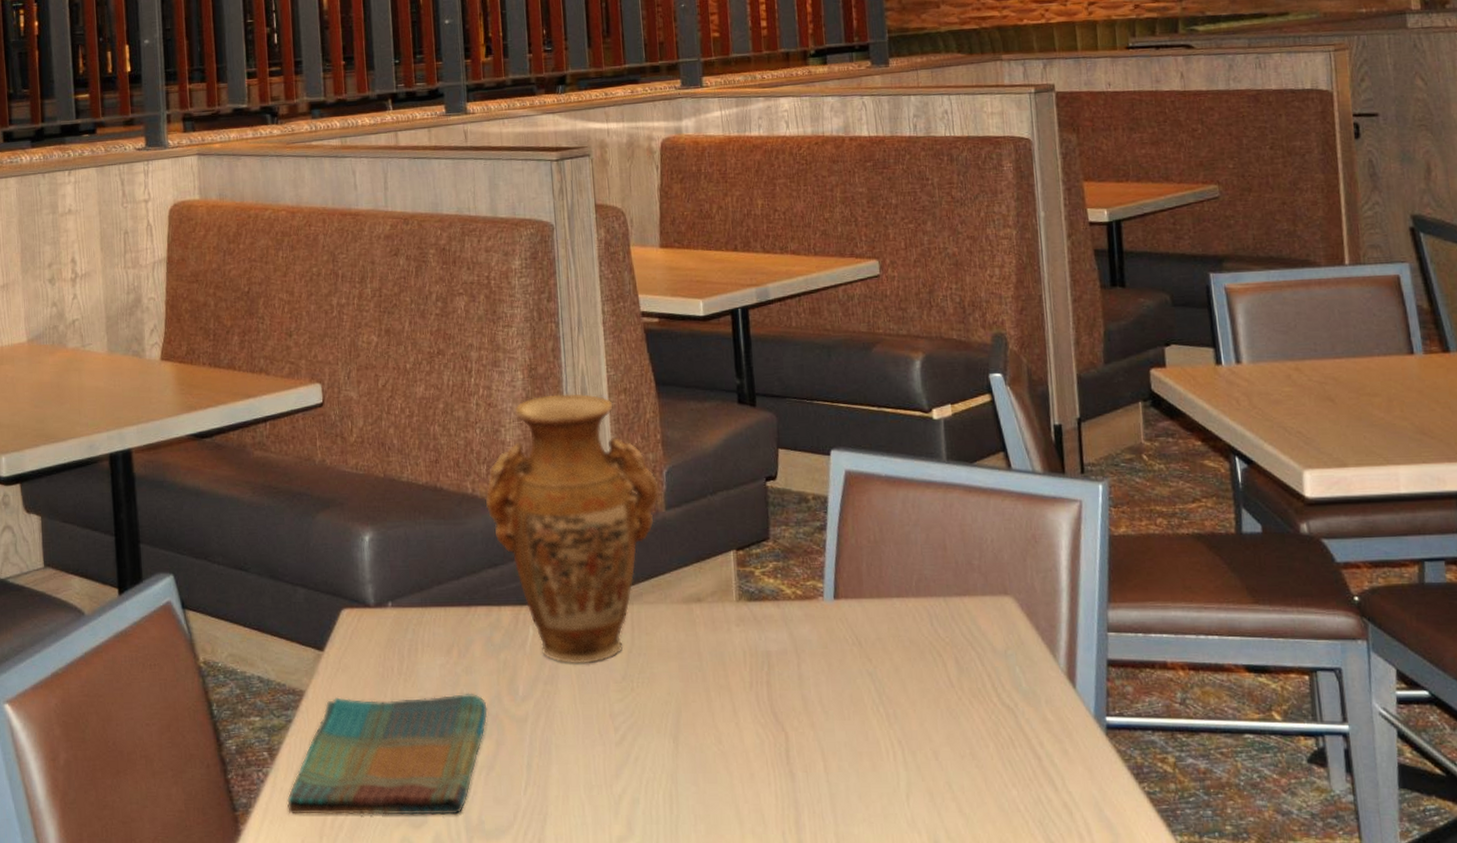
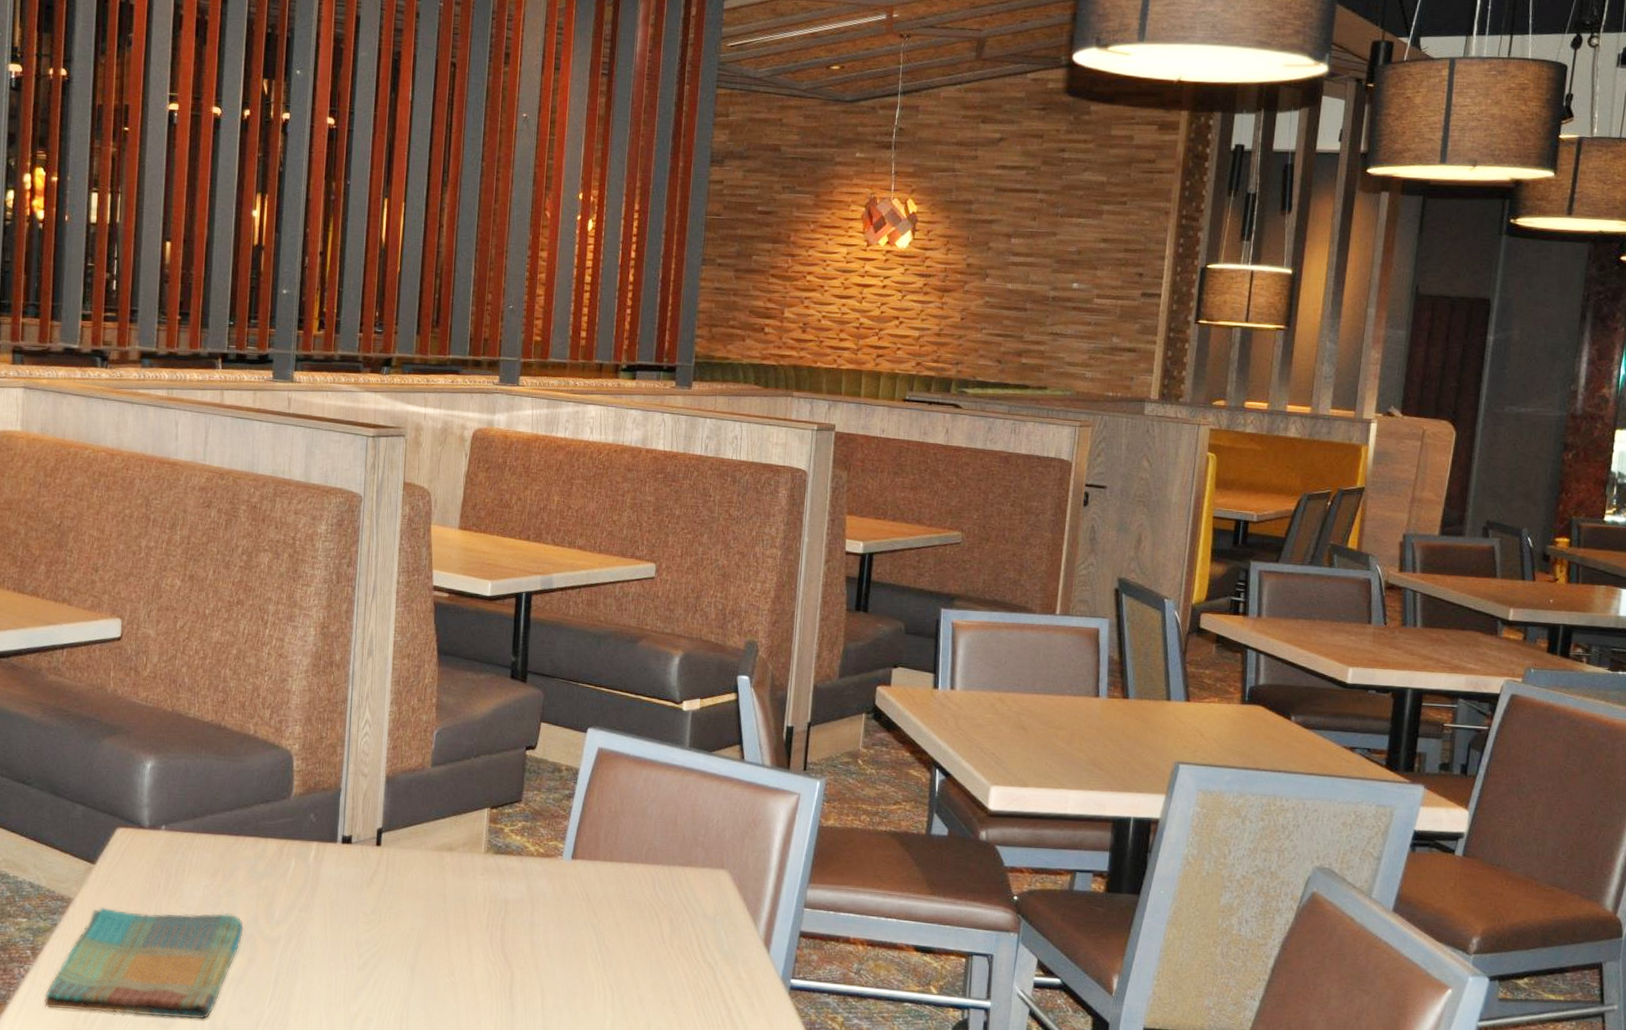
vase: present [485,393,659,664] -> none [265,652,428,897]

